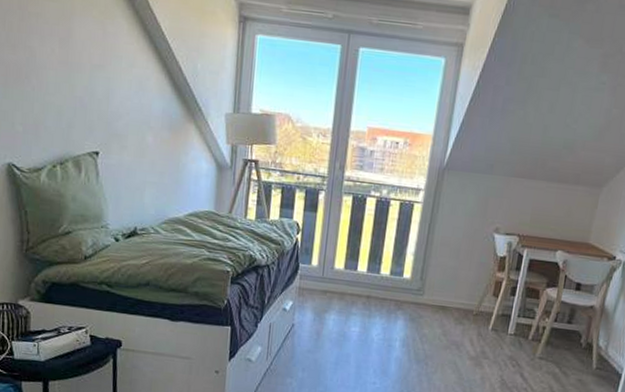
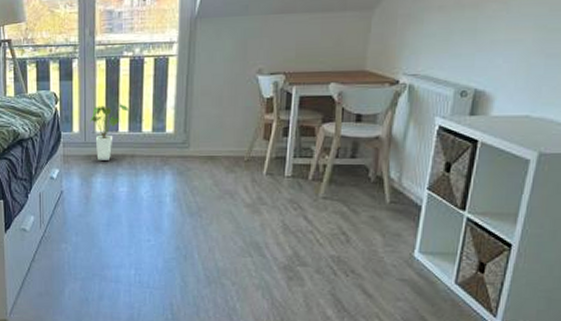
house plant: none [329,241,370,298] -> present [90,103,129,160]

